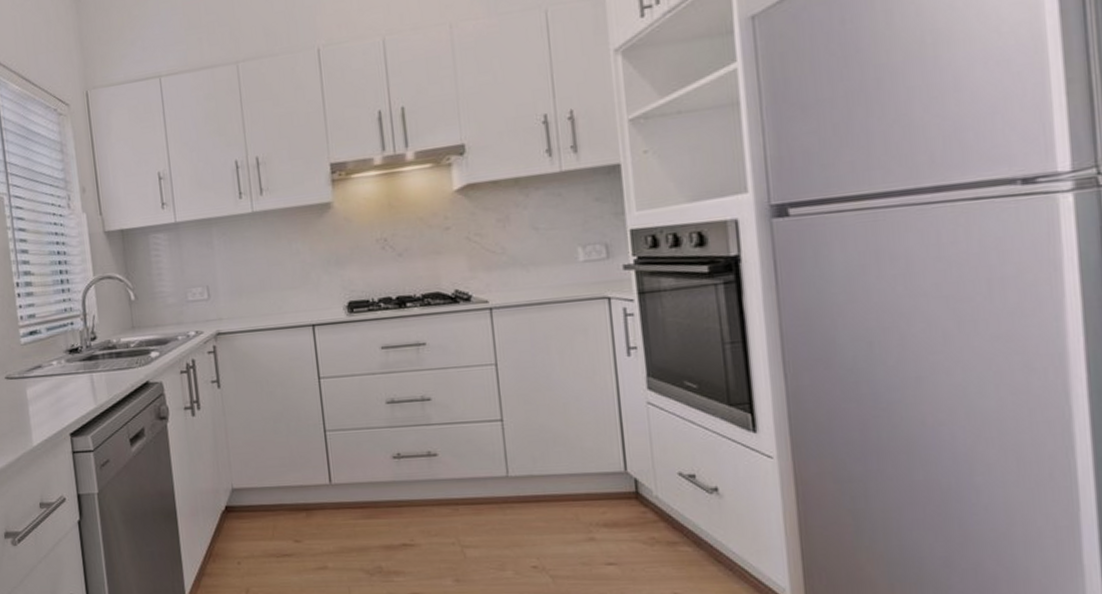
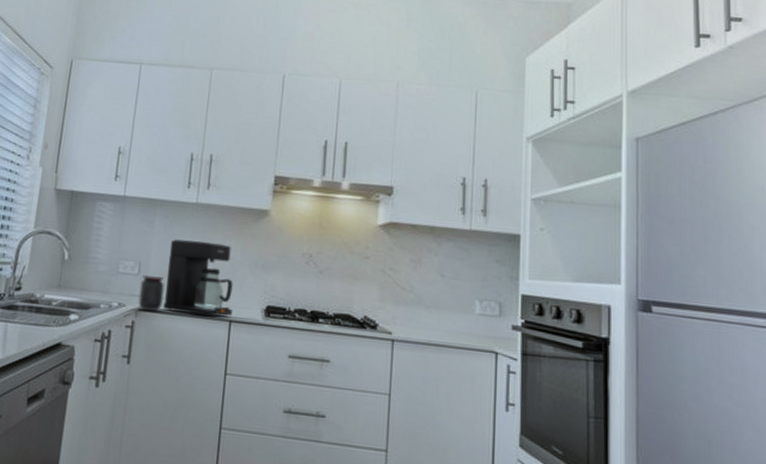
jar: none [212,295,240,333] -> present [138,274,165,311]
coffee maker: none [234,248,315,329] -> present [163,239,233,317]

